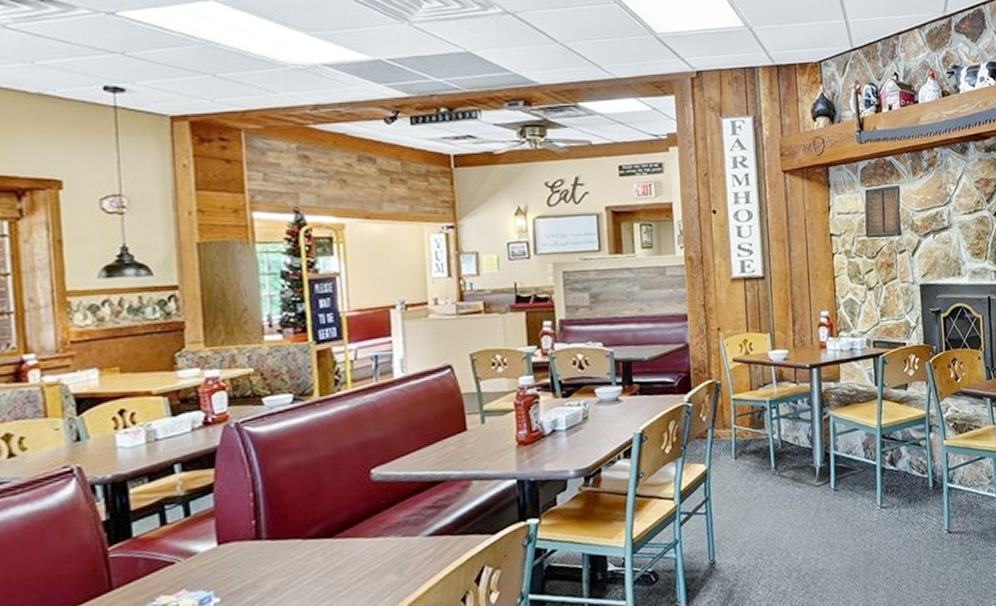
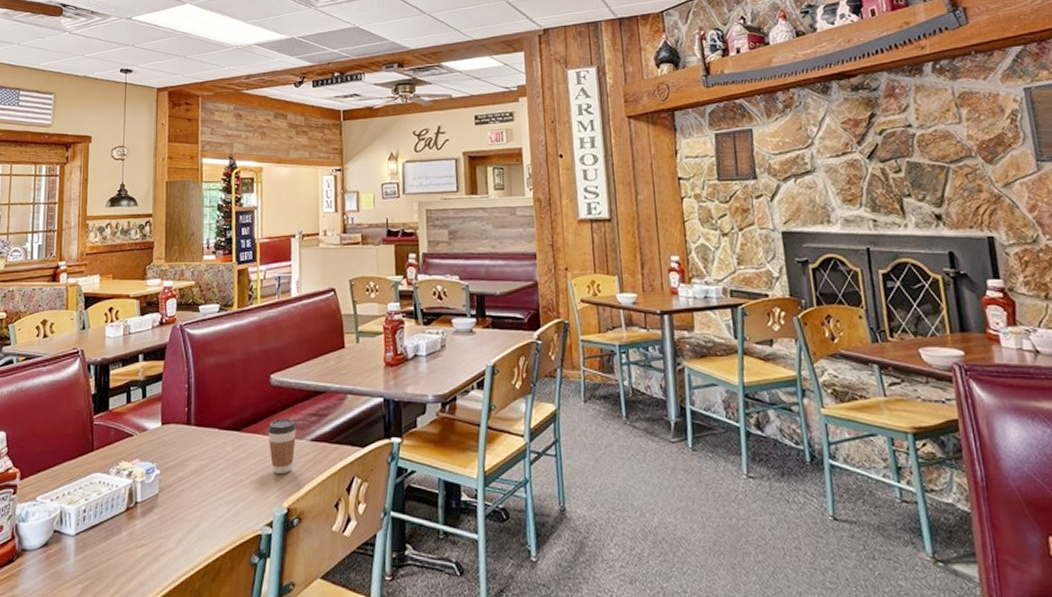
coffee cup: none [370,515,409,578] -> present [268,418,296,475]

